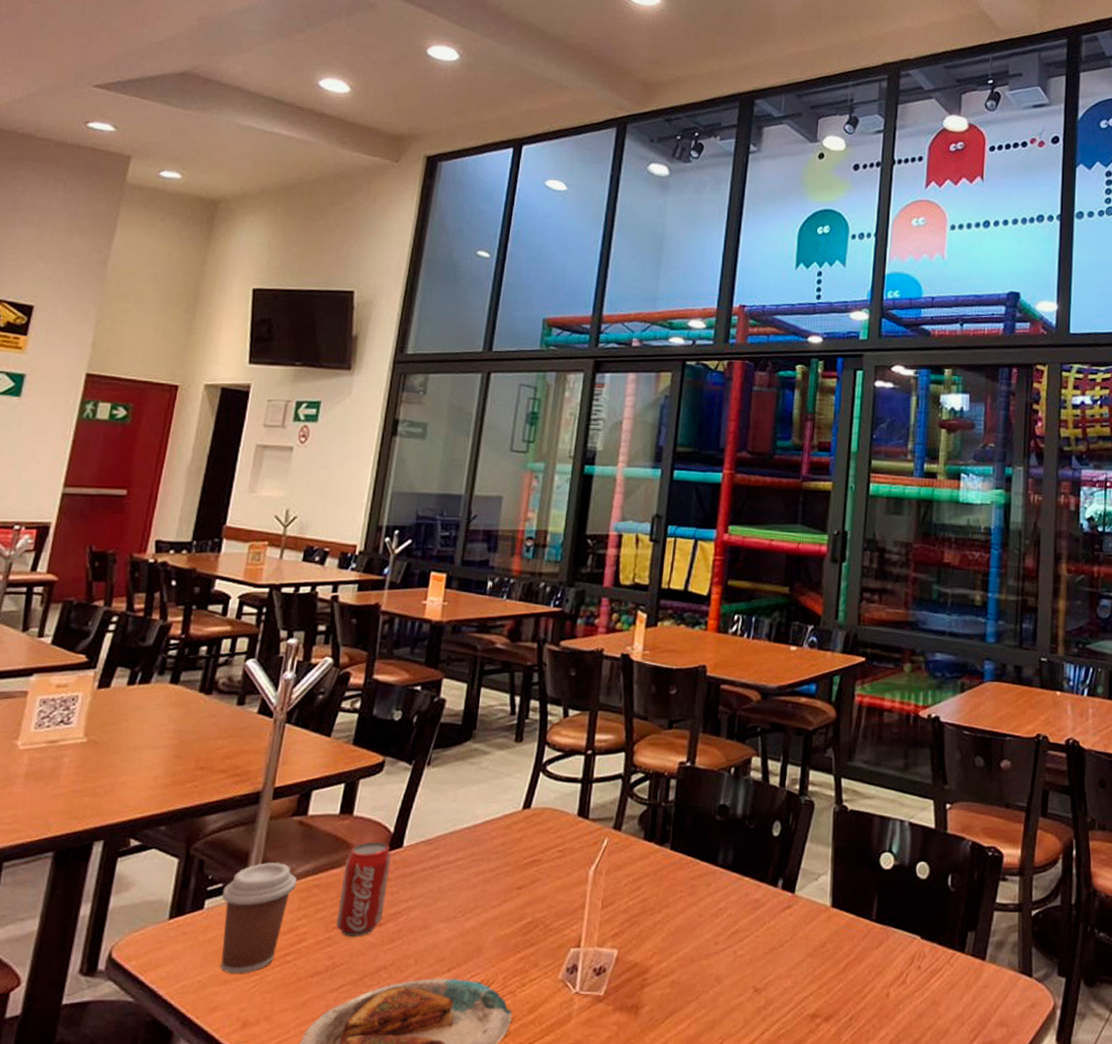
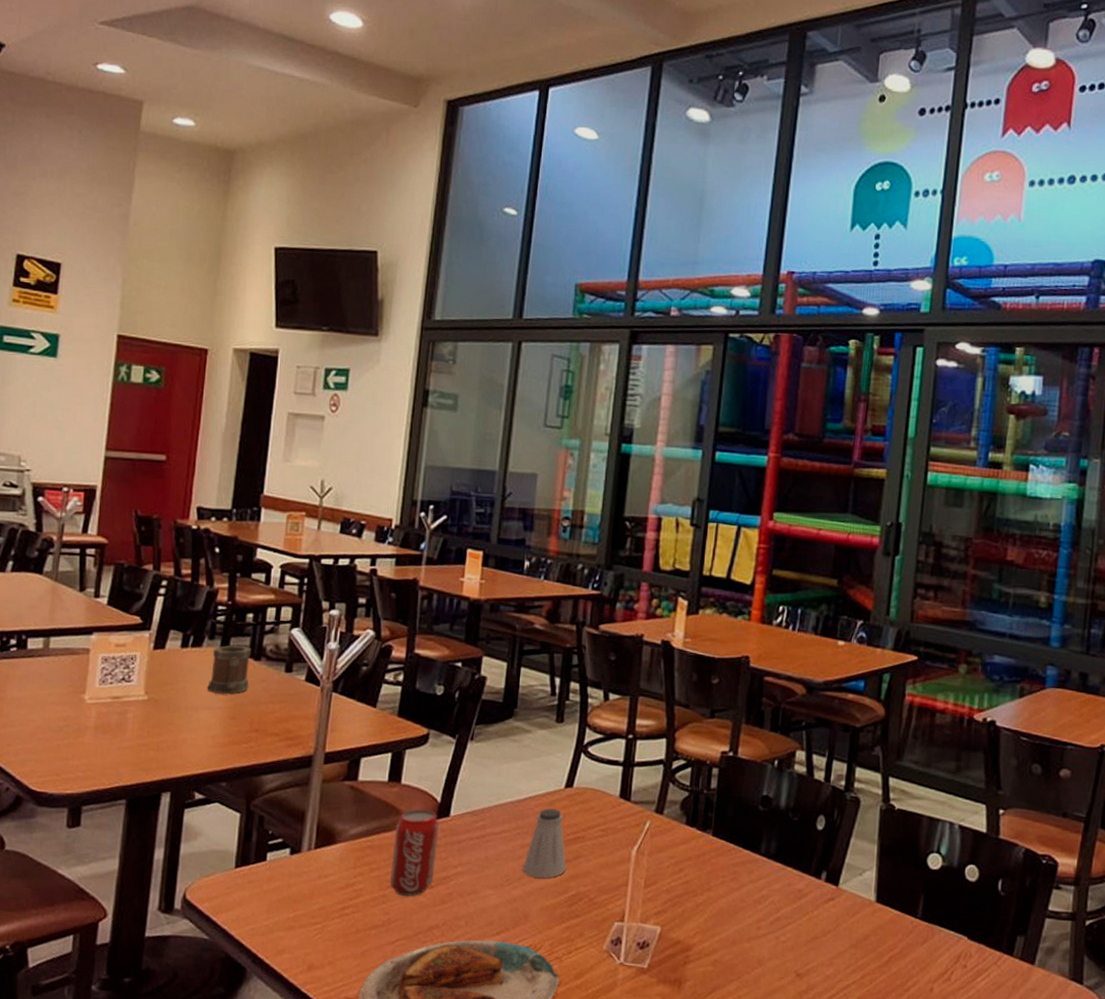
mug: none [153,680,203,731] -> present [207,645,252,694]
coffee cup: present [221,863,297,974] -> none [282,822,351,922]
saltshaker: none [476,832,522,906] -> present [522,808,567,878]

